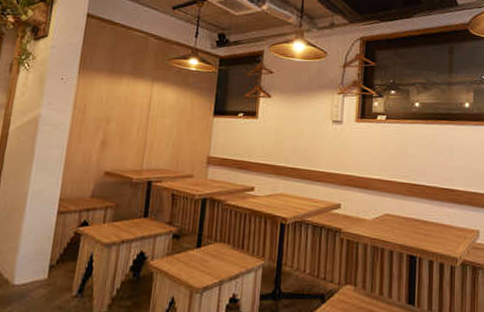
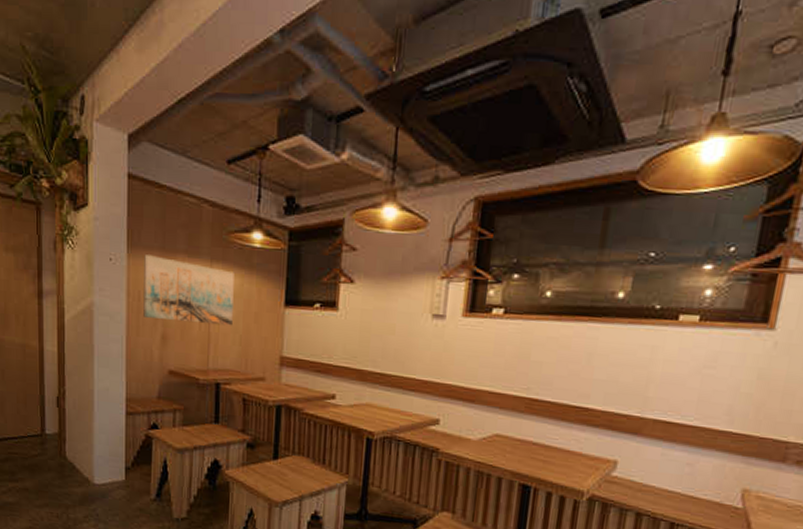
wall art: none [86,75,172,133] -> present [143,255,234,326]

